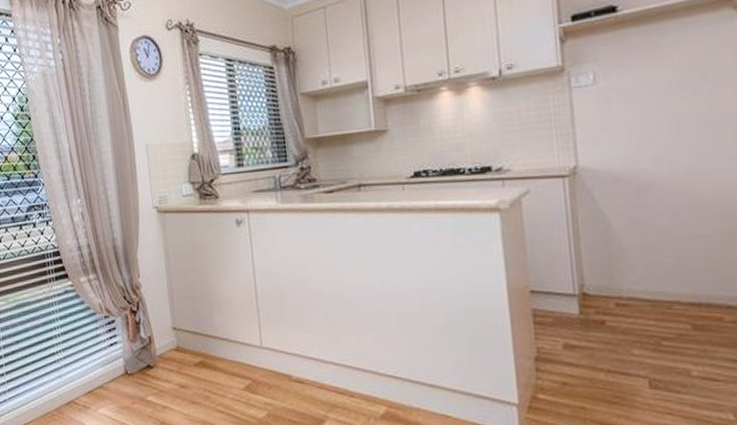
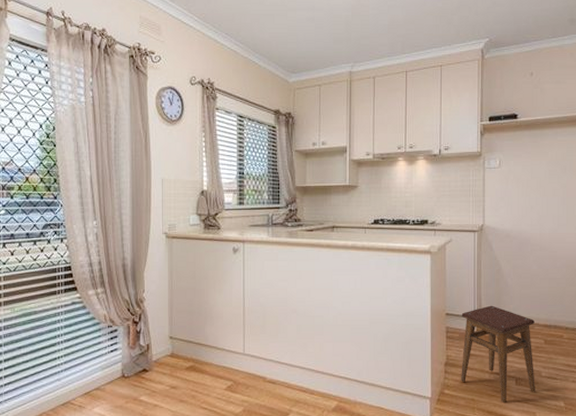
stool: none [553,277,683,414] -> present [461,305,535,404]

